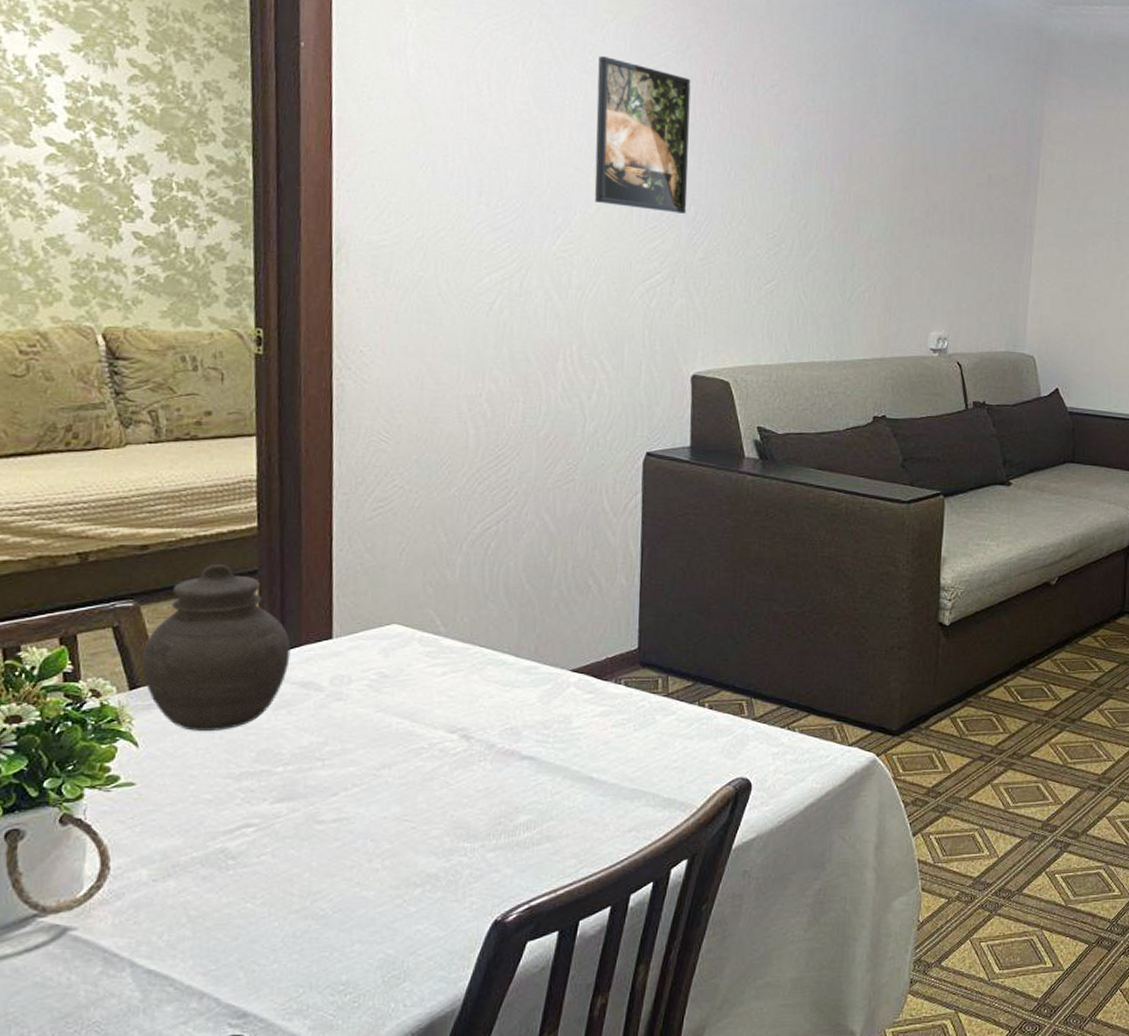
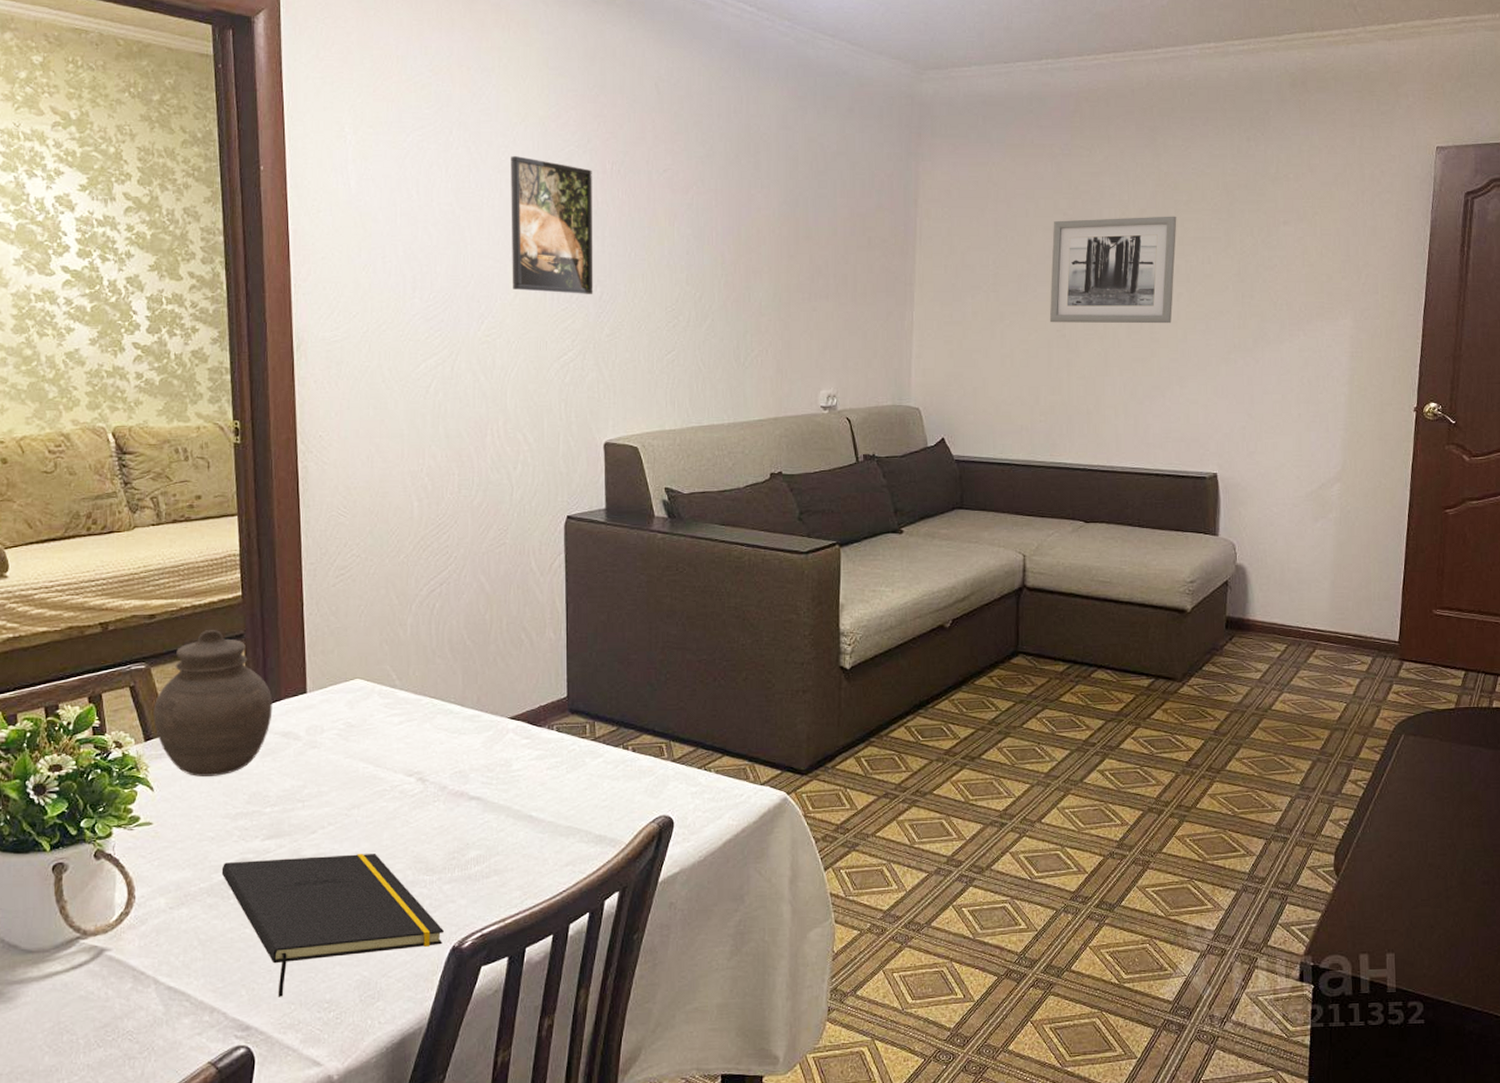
notepad: none [219,817,486,980] -> present [221,853,445,997]

